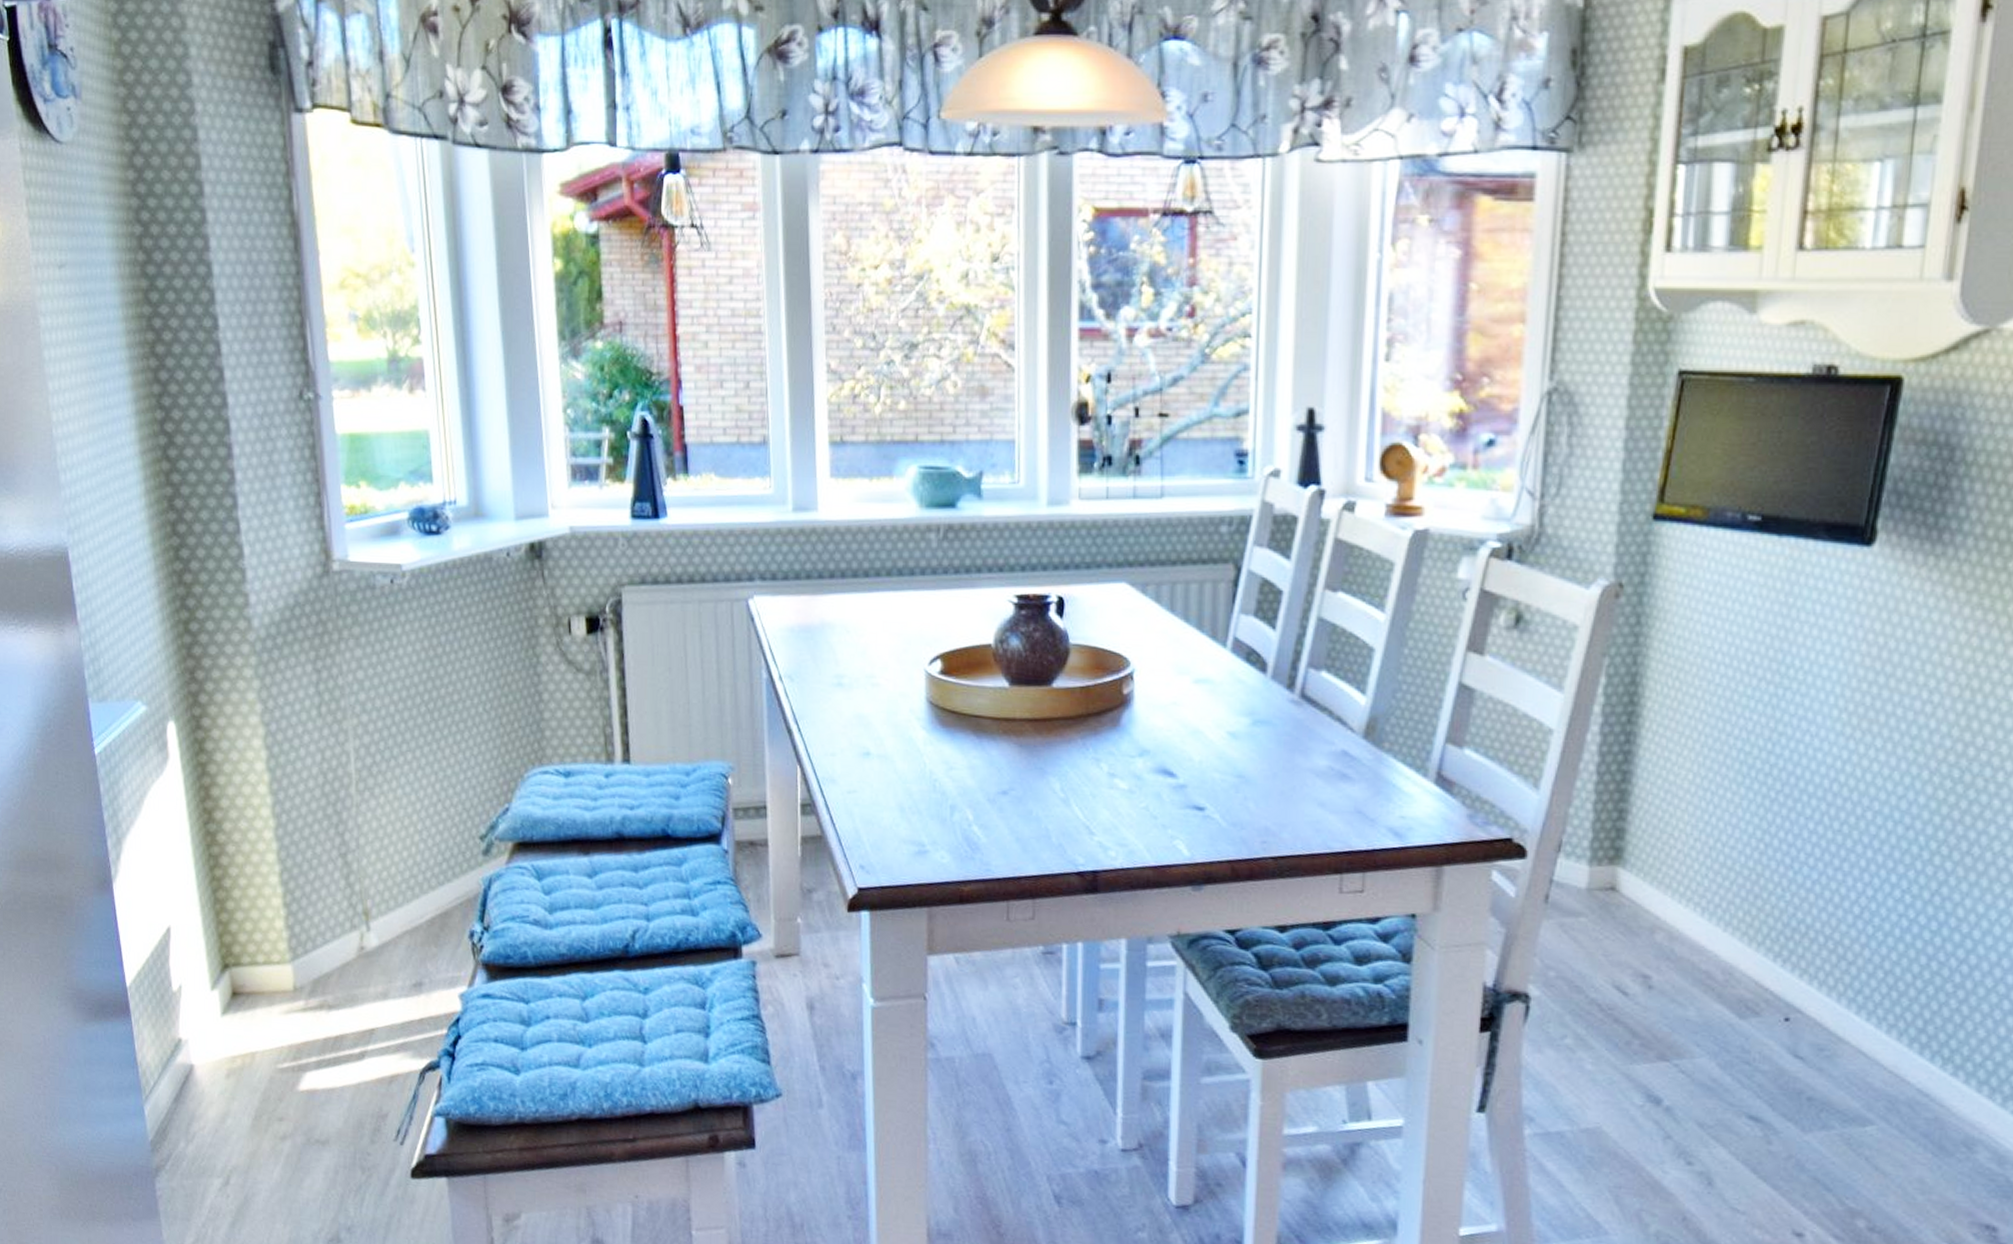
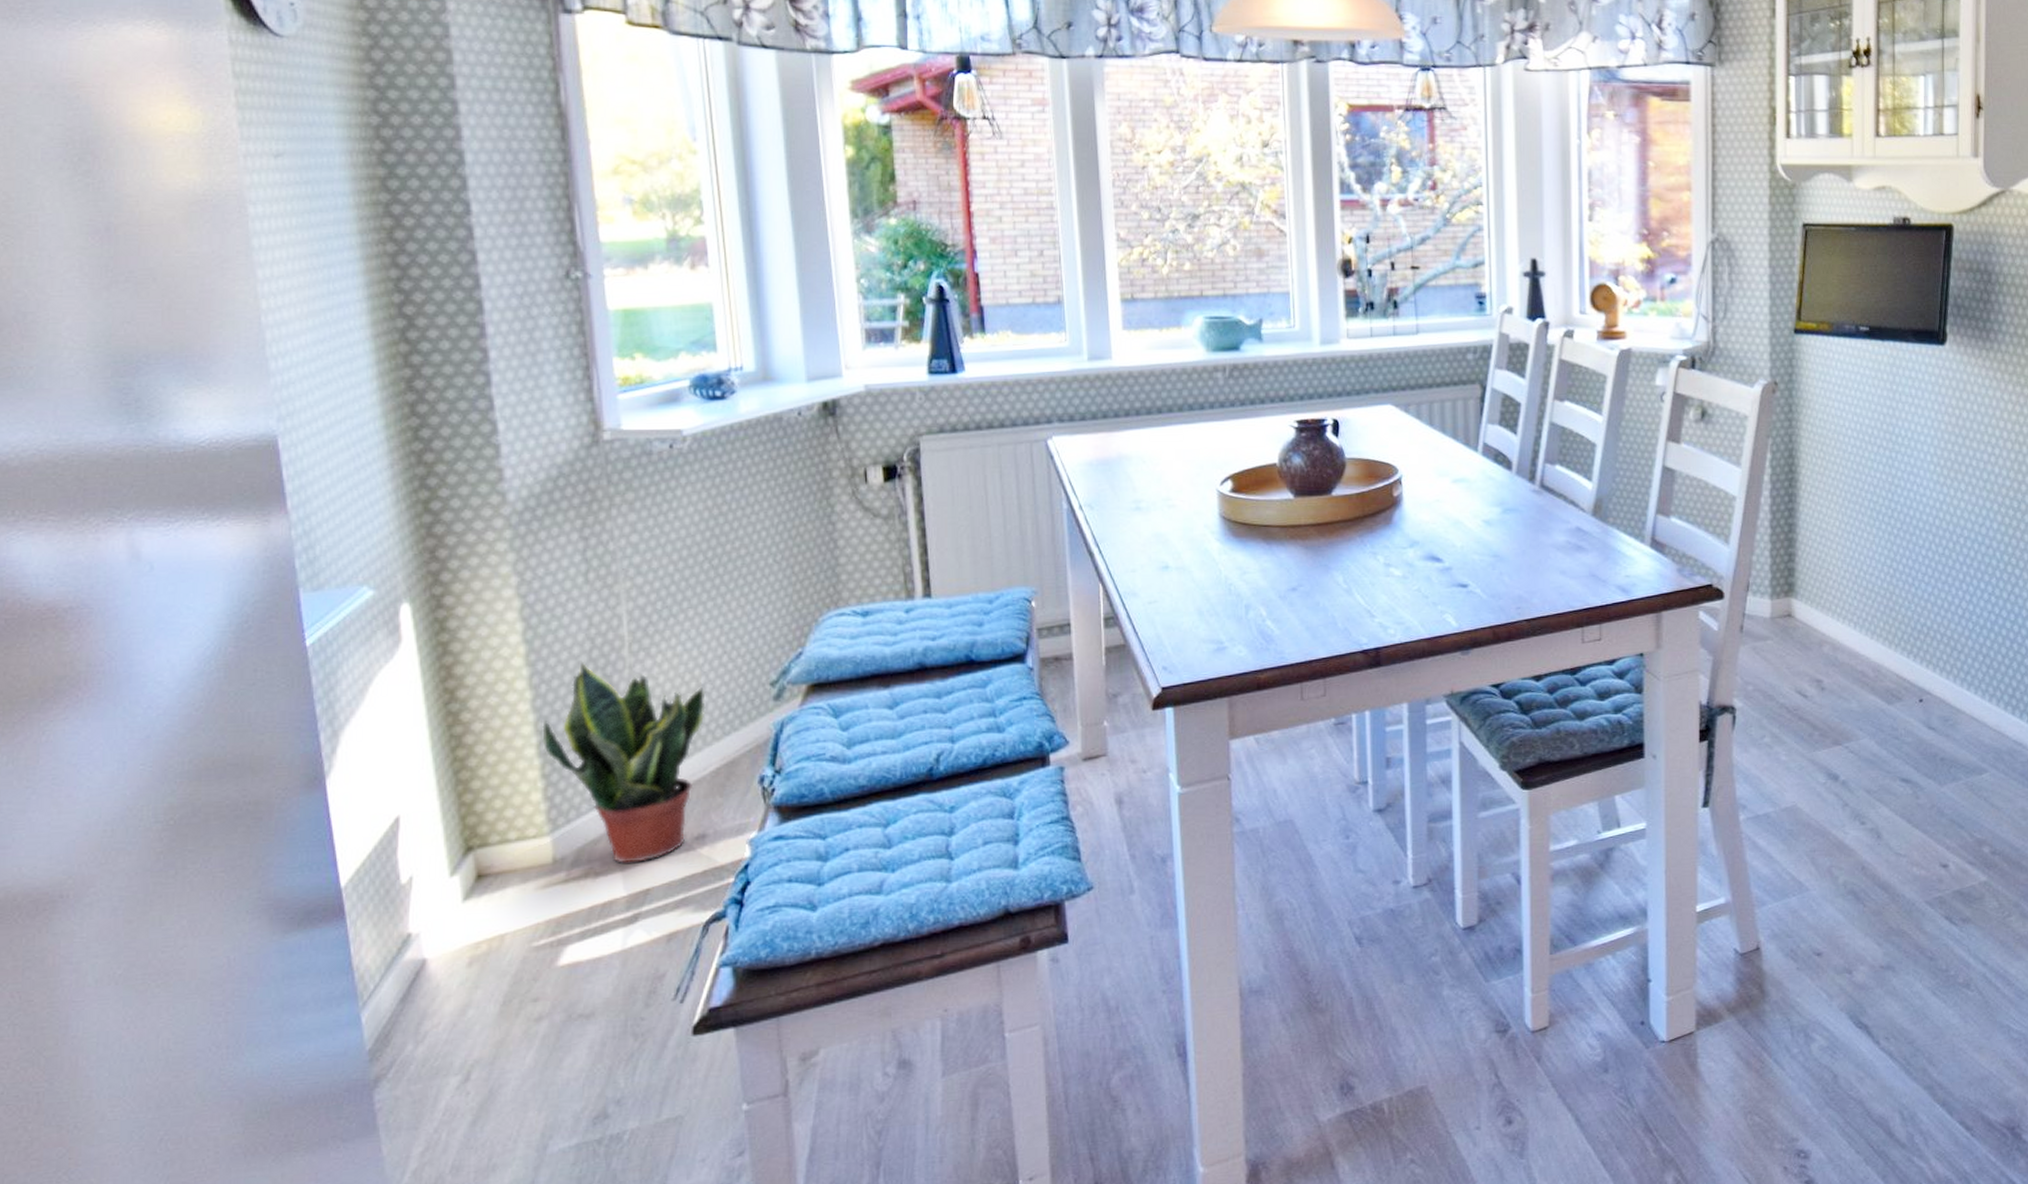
potted plant: none [284,795,422,1002] -> present [542,662,706,864]

